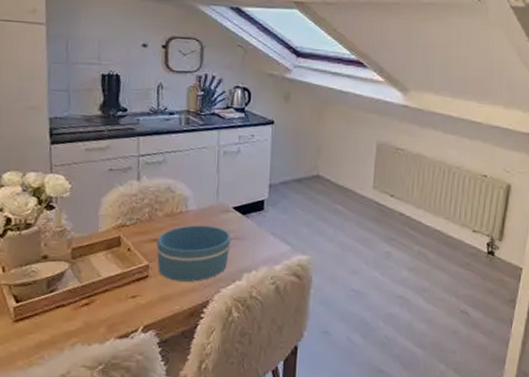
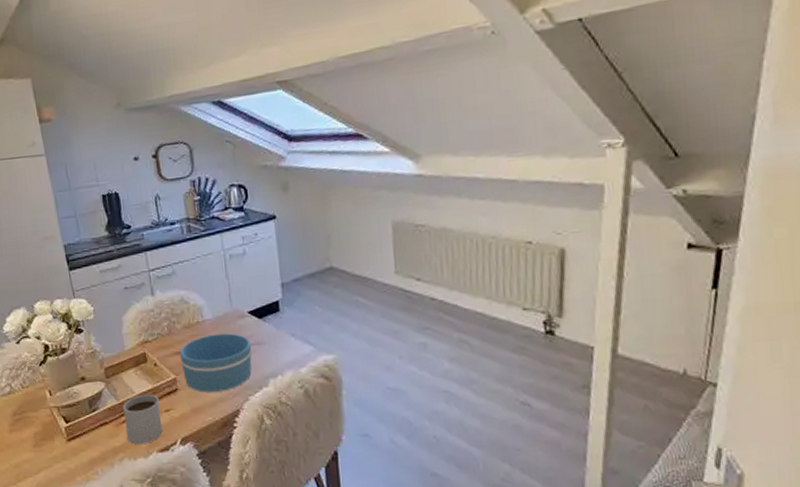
mug: none [84,278,127,330] -> present [123,394,163,445]

